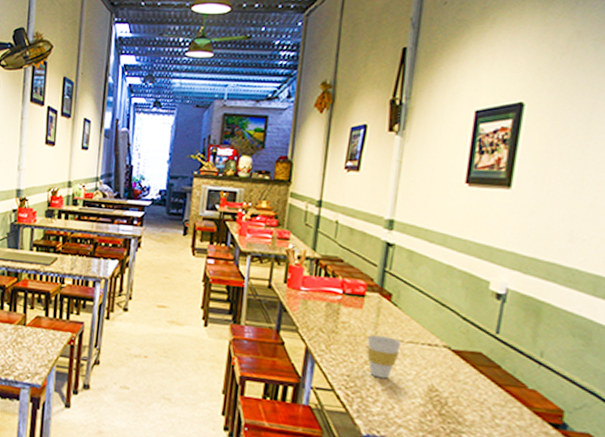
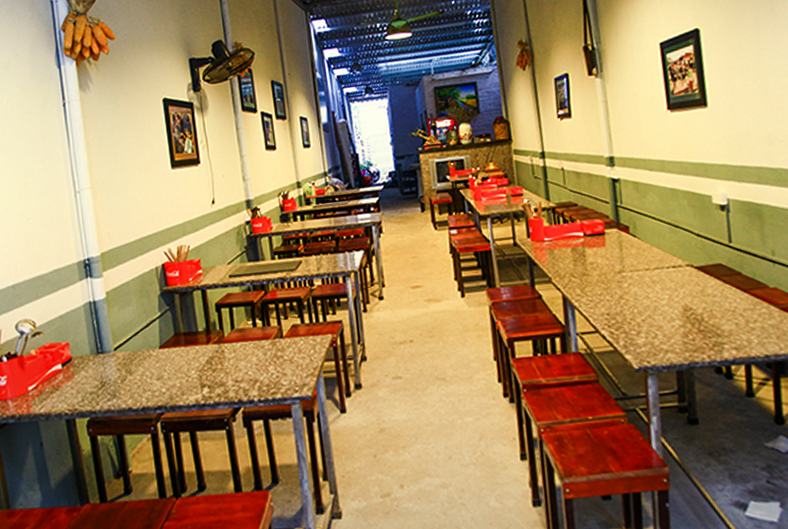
cup: present [367,335,402,379] -> none [617,267,649,310]

